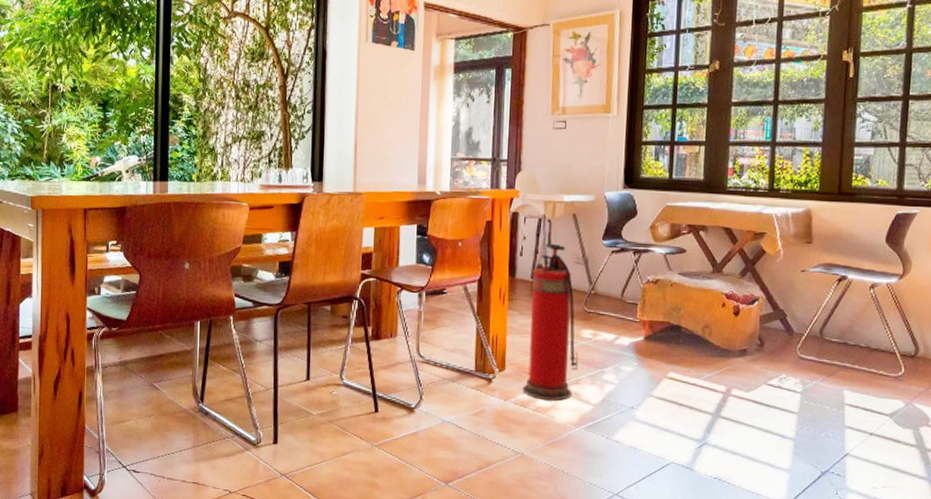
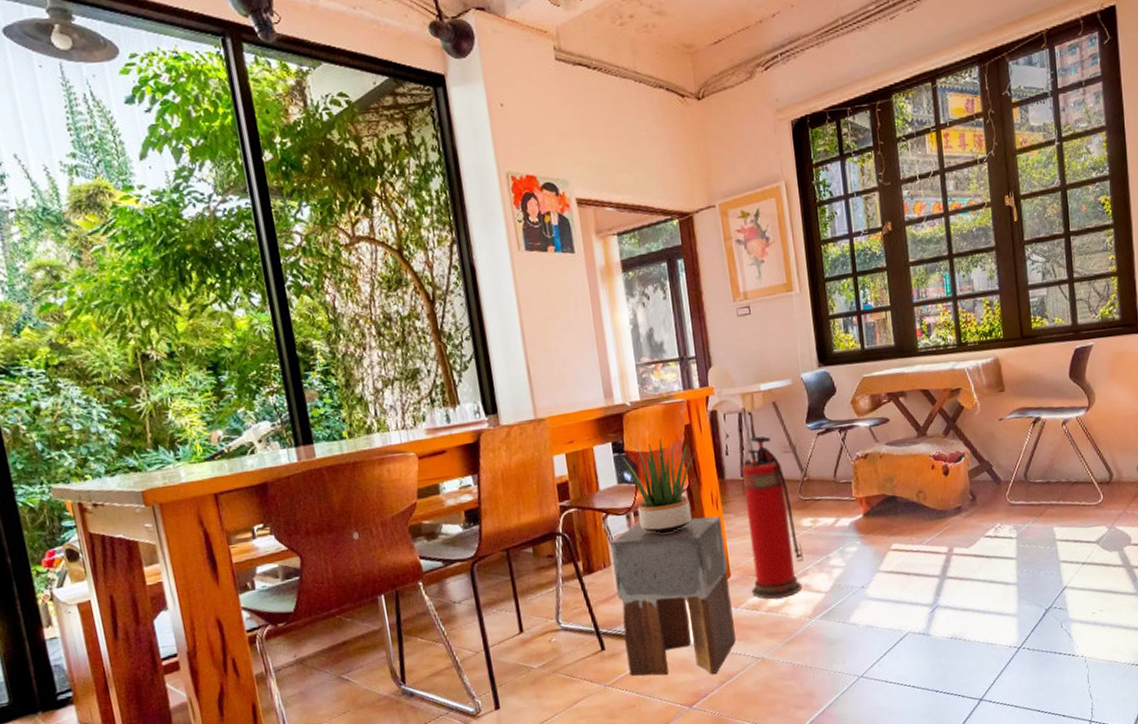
stool: none [396,302,505,458] -> present [610,515,736,676]
potted plant: none [423,229,492,317] -> present [620,439,696,534]

